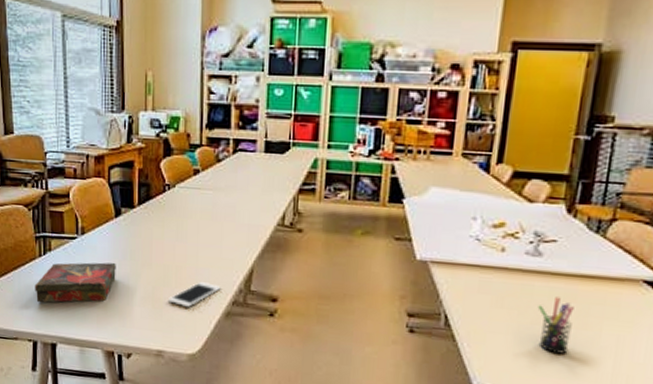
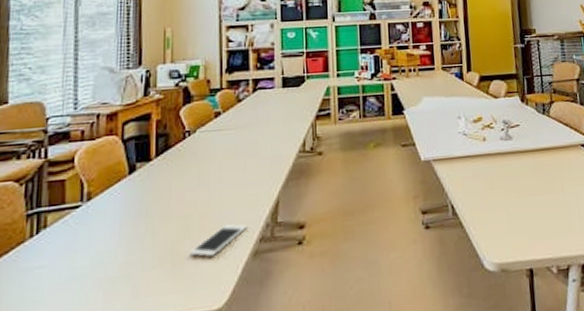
book: present [35,262,116,303] -> none [20,226,129,296]
pen holder: present [538,297,574,354] -> none [517,170,546,219]

